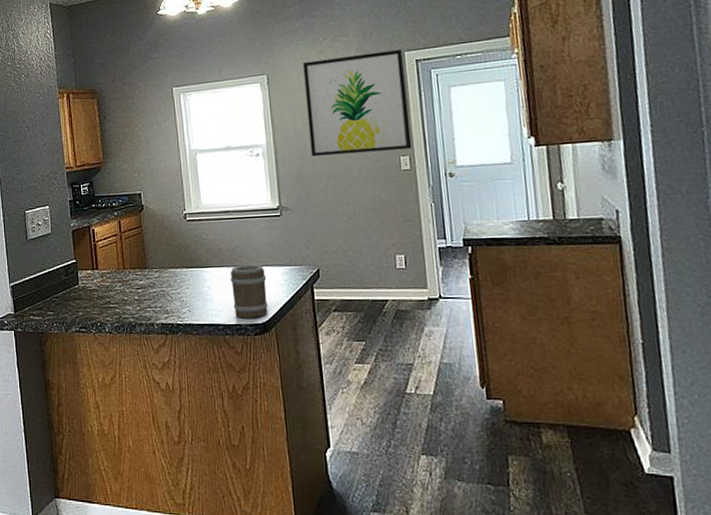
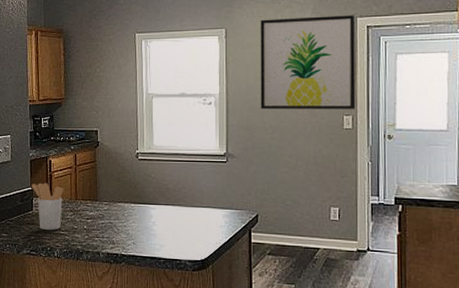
utensil holder: none [75,253,111,304] -> present [31,183,64,230]
barrel: present [230,264,268,319] -> none [174,205,209,255]

